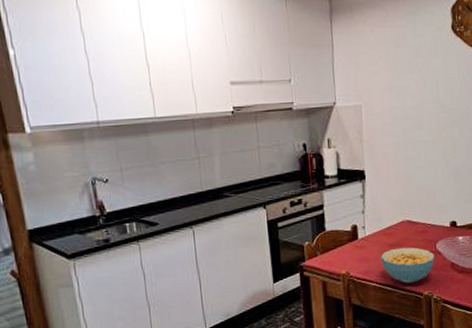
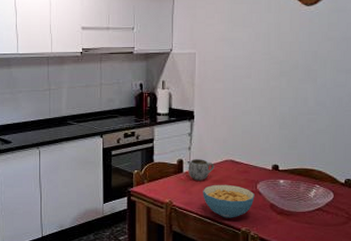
mug: none [363,222,391,247] -> present [188,159,215,181]

